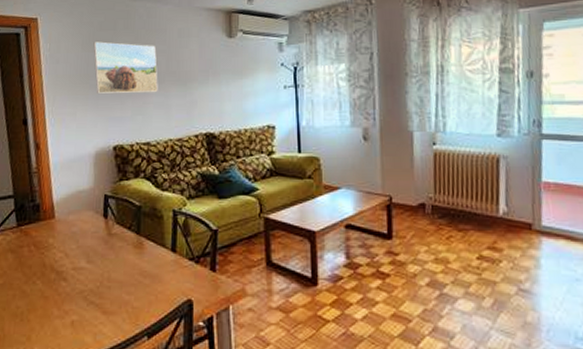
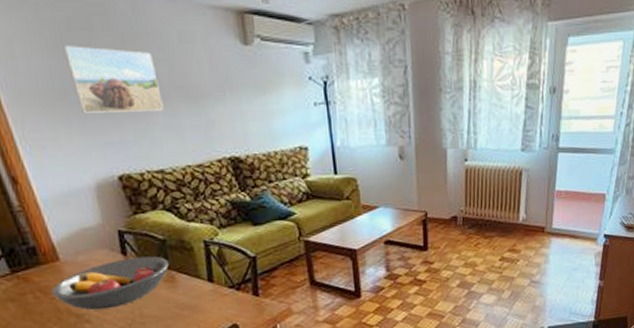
fruit bowl: none [42,221,140,269] -> present [51,256,169,311]

